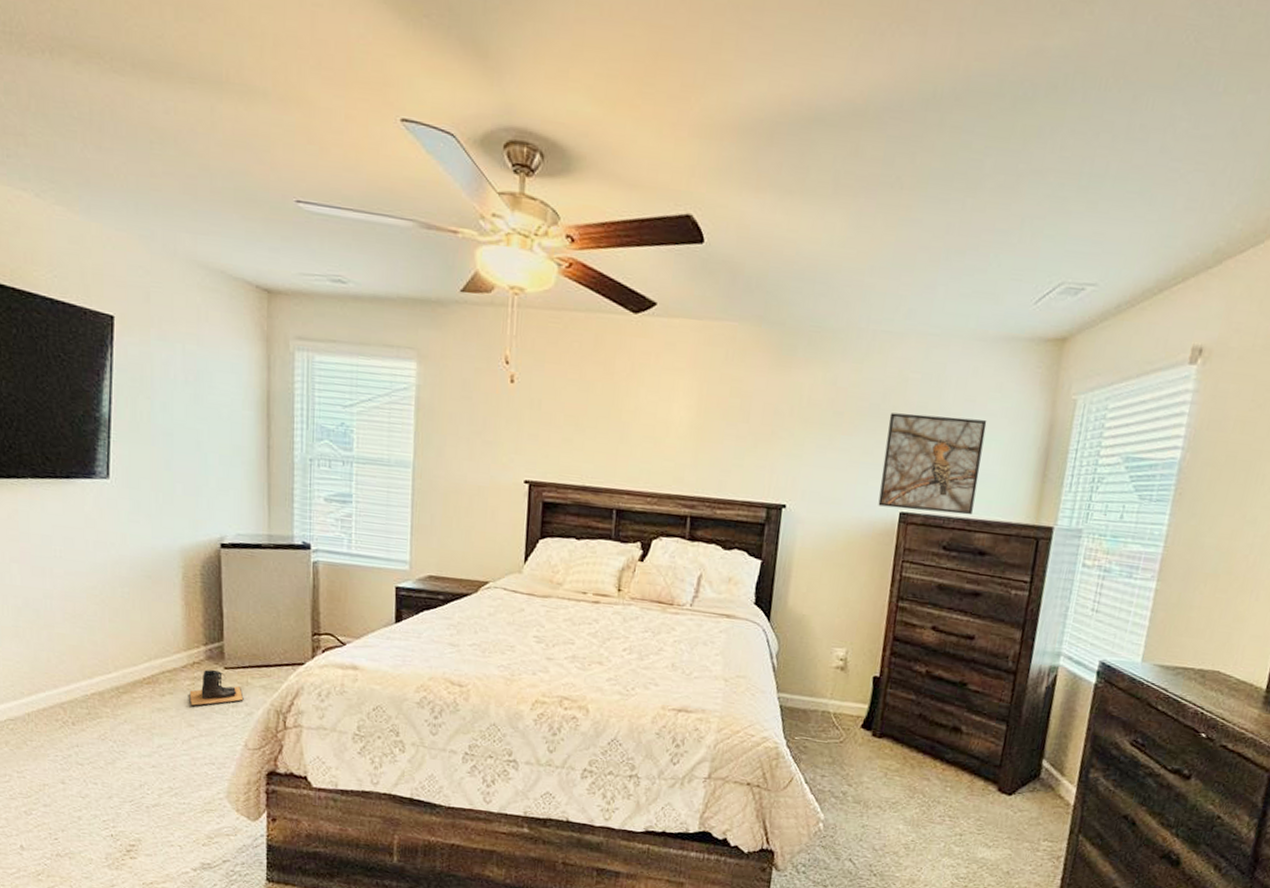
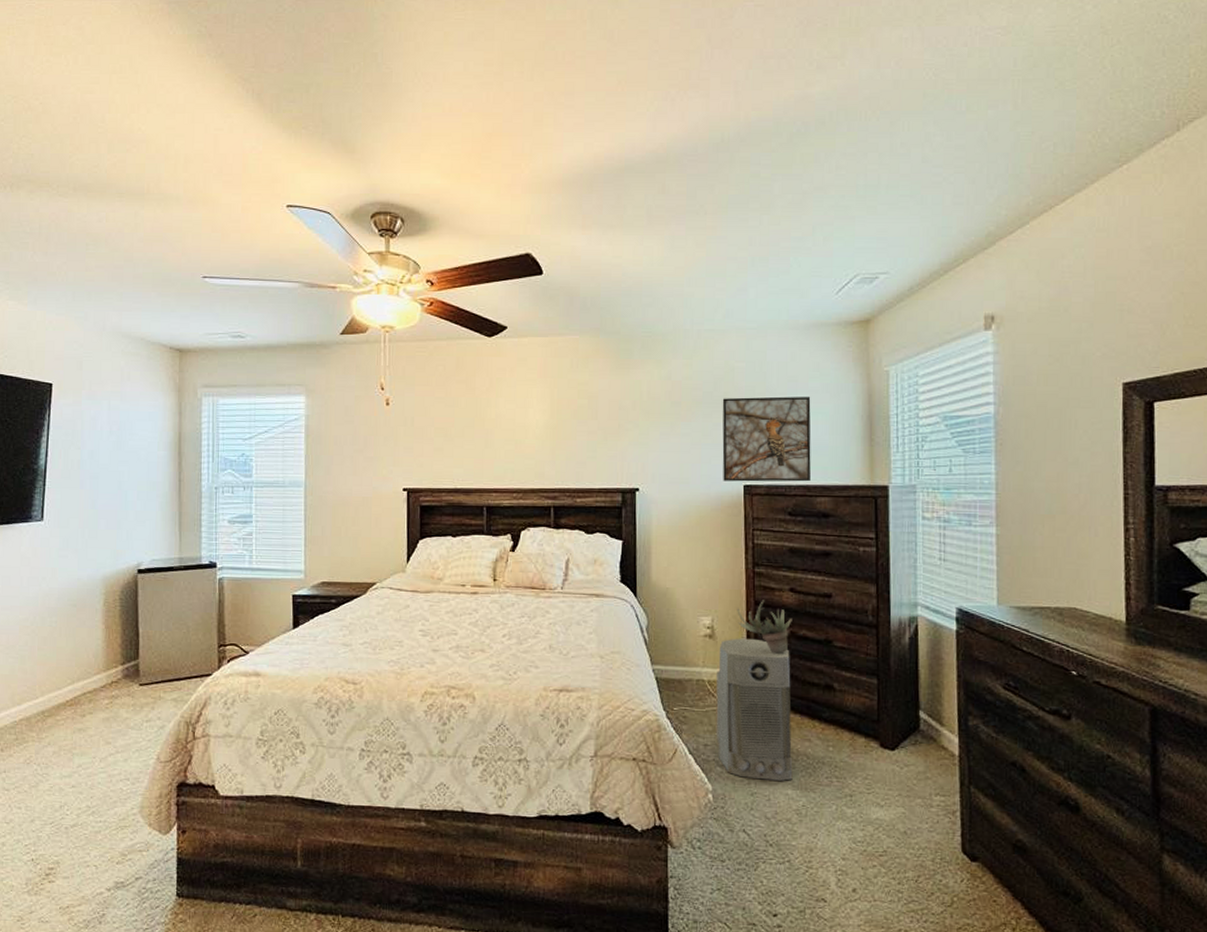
boots: present [189,669,244,707] -> none [107,687,157,725]
air purifier: none [834,672,922,816] -> present [716,638,793,781]
succulent plant: none [873,635,930,692] -> present [737,600,792,654]

